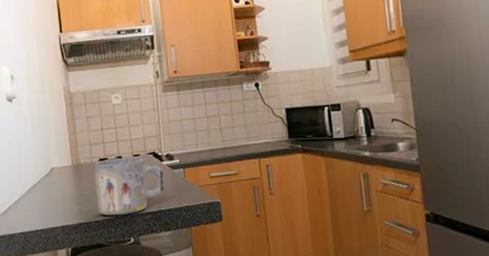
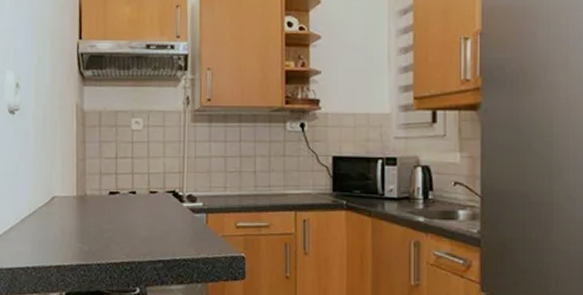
mug: present [94,157,165,216] -> none [101,193,183,261]

